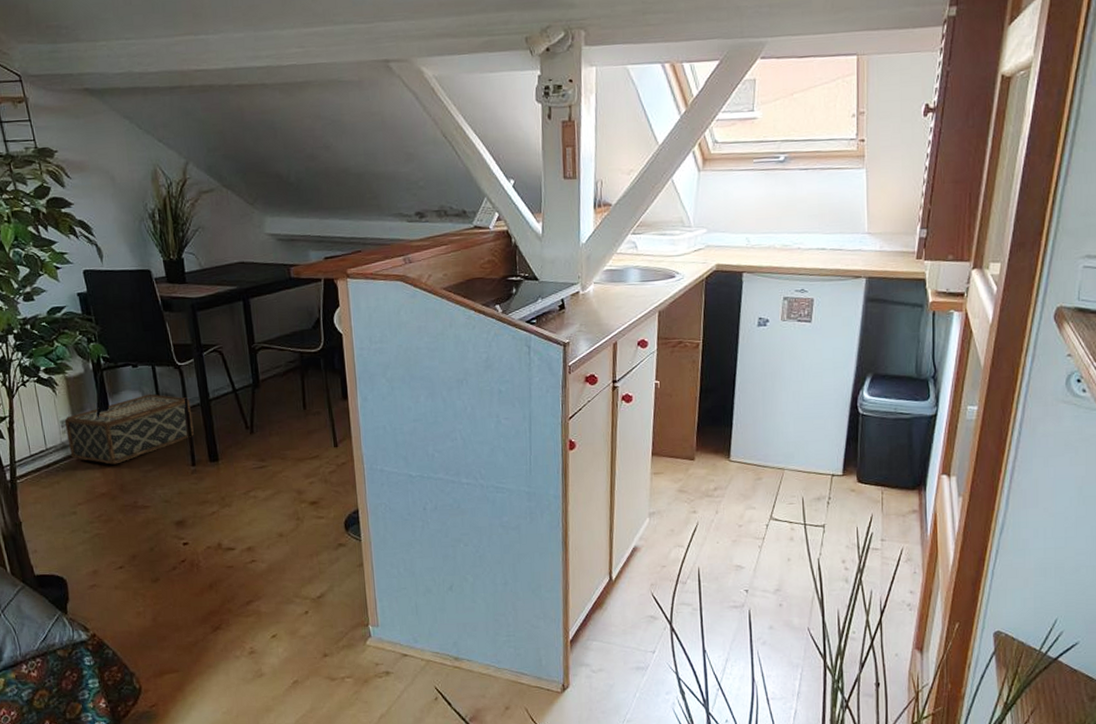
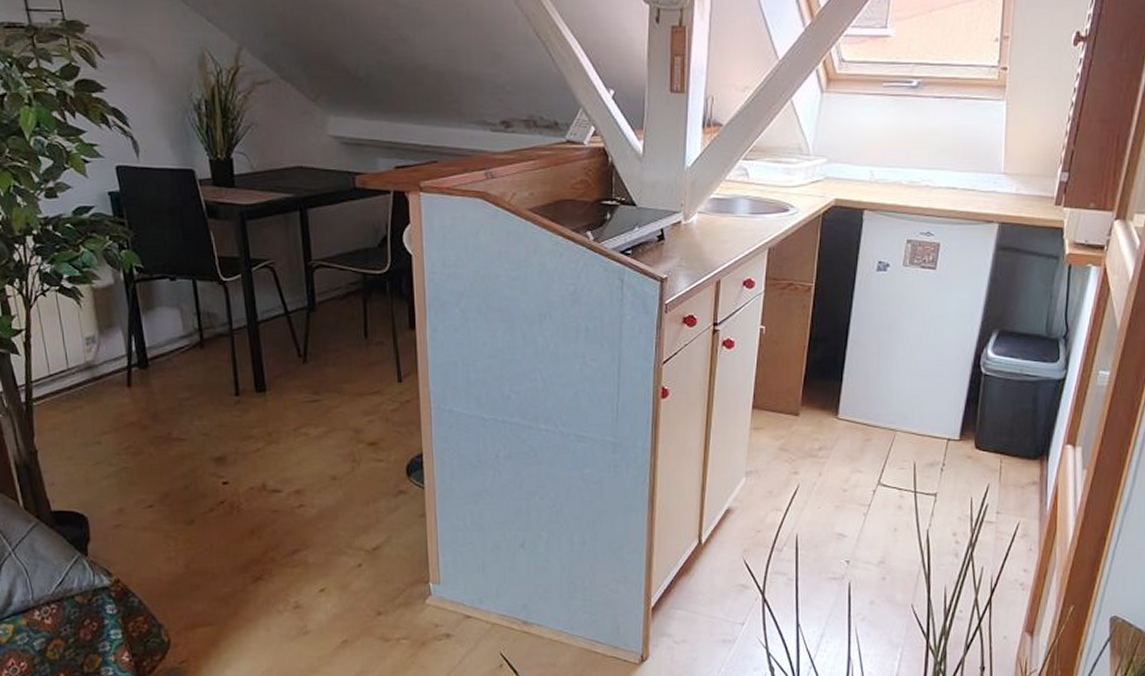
woven basket: present [64,393,194,465] -> none [90,311,239,390]

